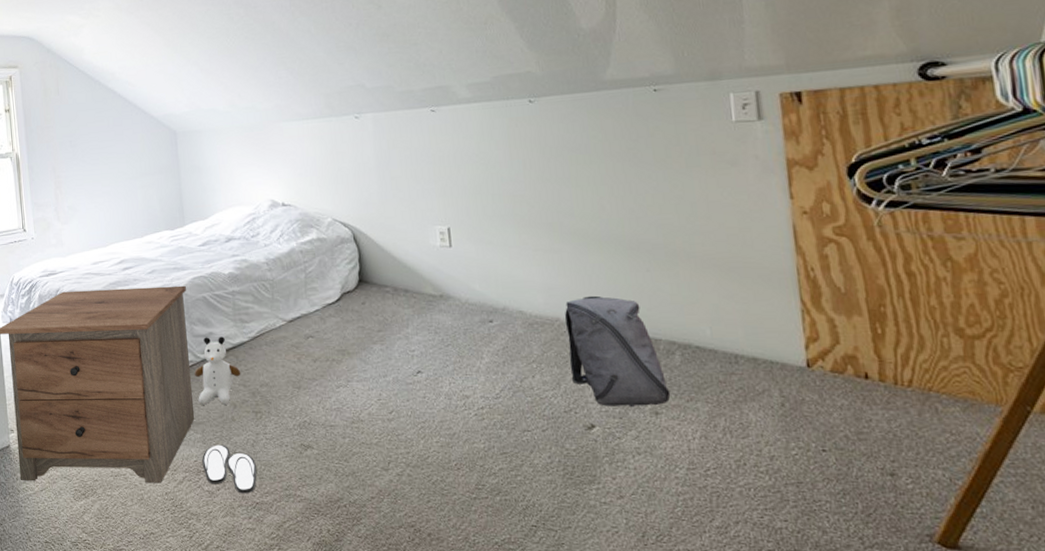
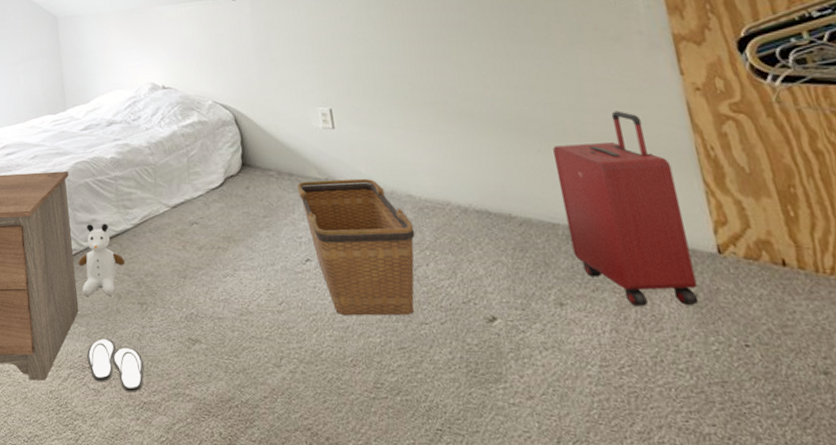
bicycle basket: none [412,295,524,424] -> present [296,178,416,316]
backpack: present [564,295,671,408] -> none [455,178,575,298]
suitcase: none [662,232,785,416] -> present [553,110,699,307]

